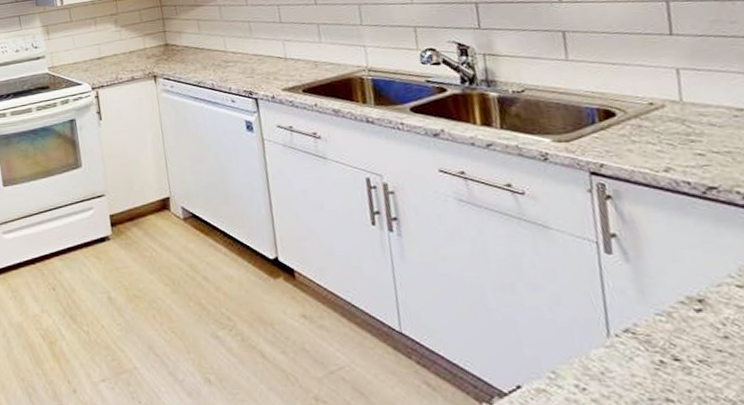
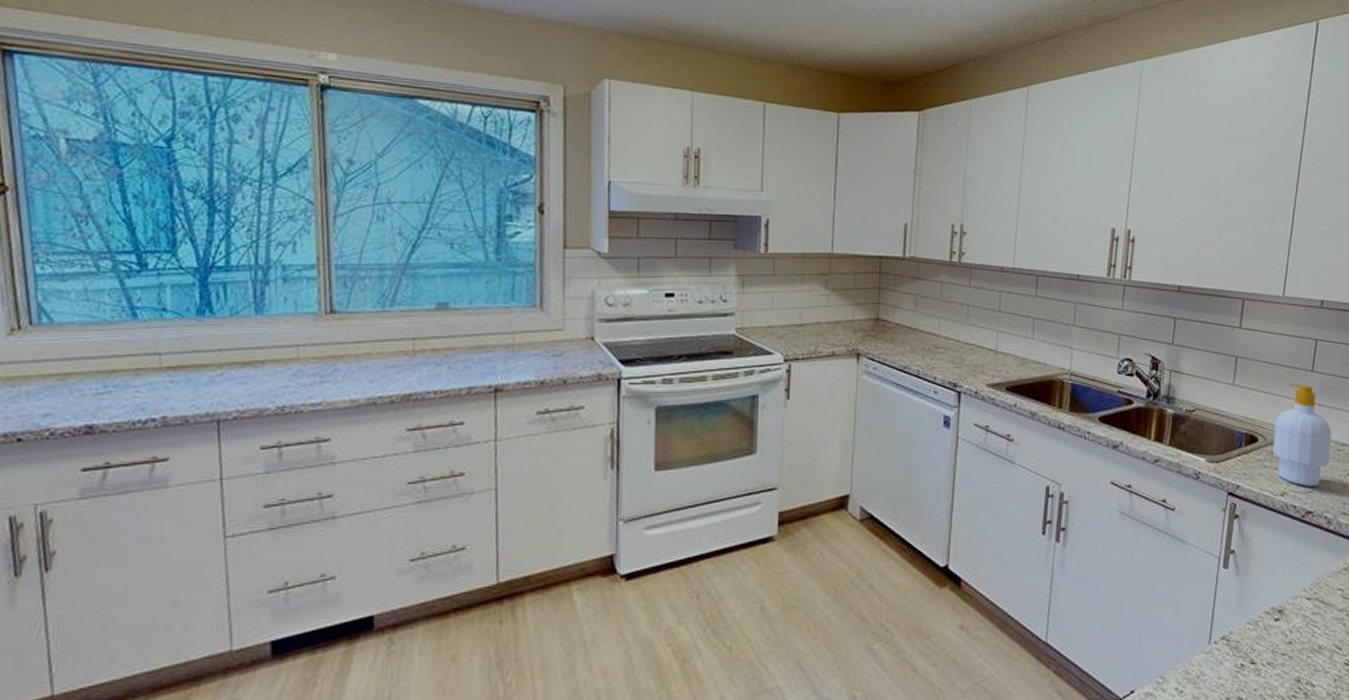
soap bottle: none [633,50,726,160] -> present [1272,383,1332,486]

